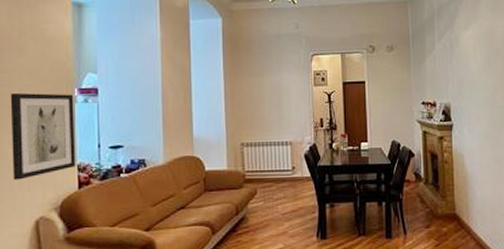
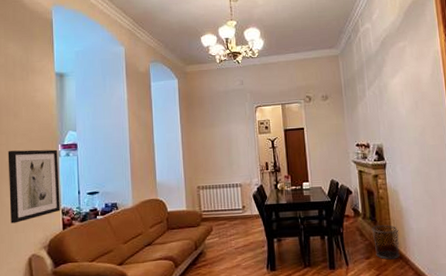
waste bin: none [433,191,462,229] -> present [371,225,400,260]

